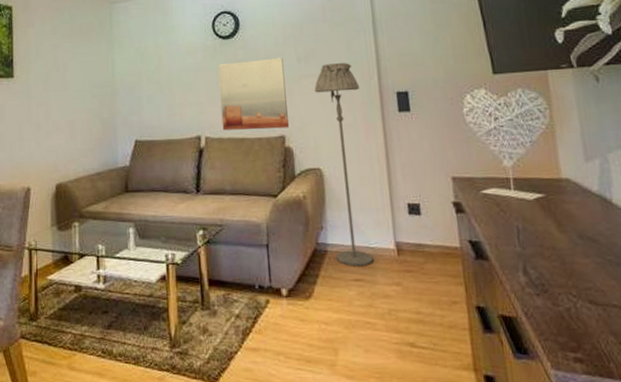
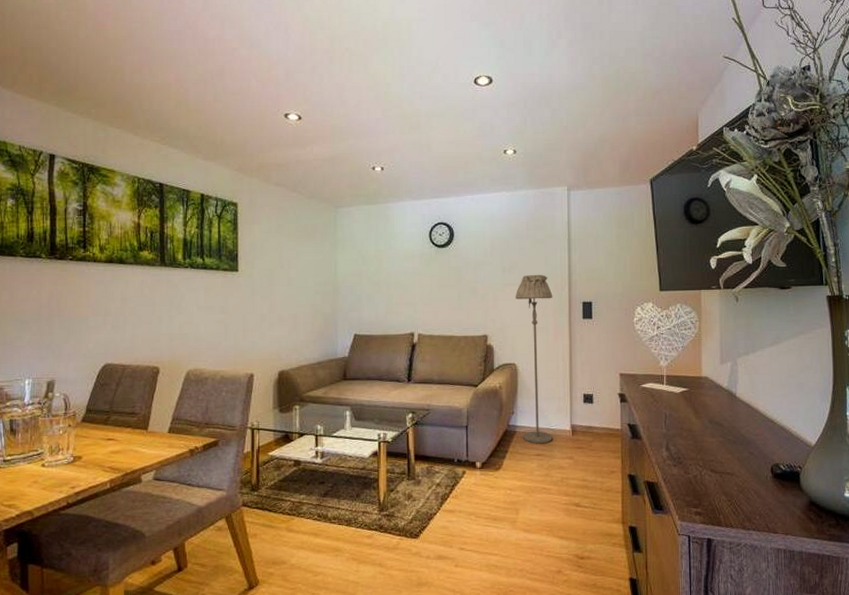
wall art: present [218,57,290,131] -> none [433,267,492,329]

